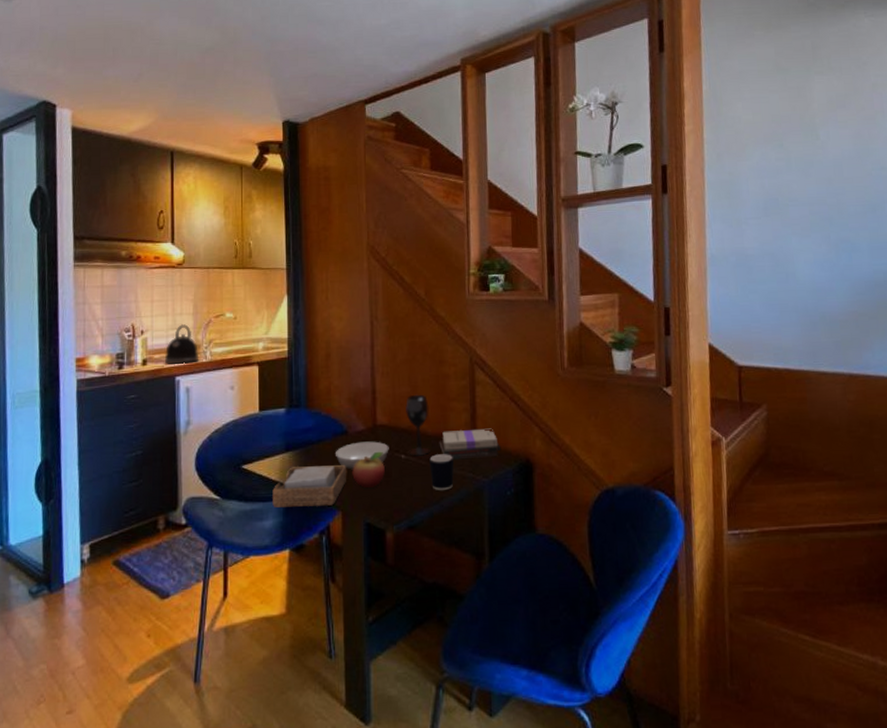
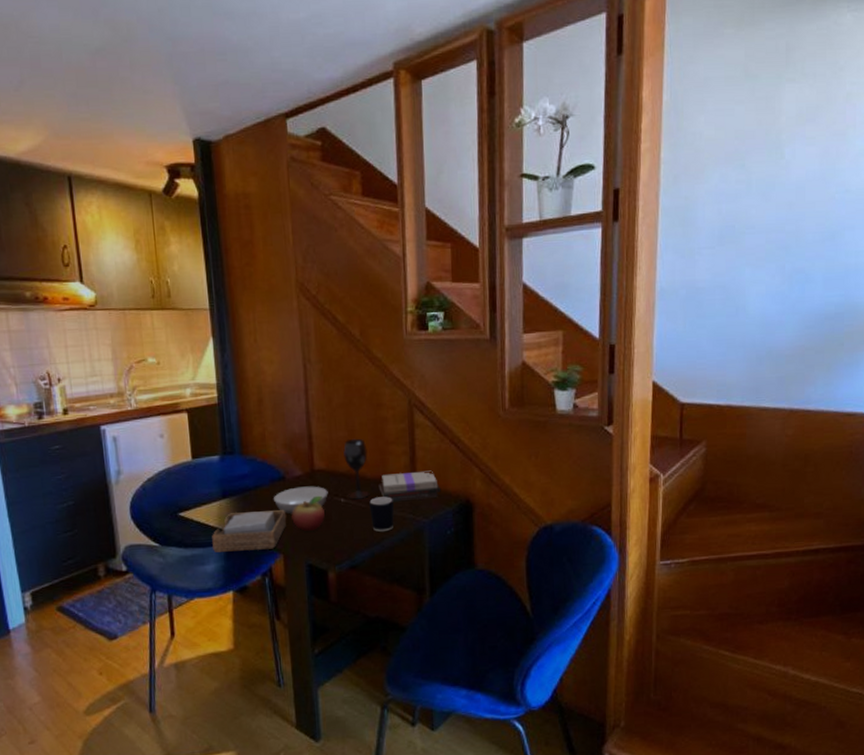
kettle: present [164,324,200,365] -> none [86,371,124,414]

